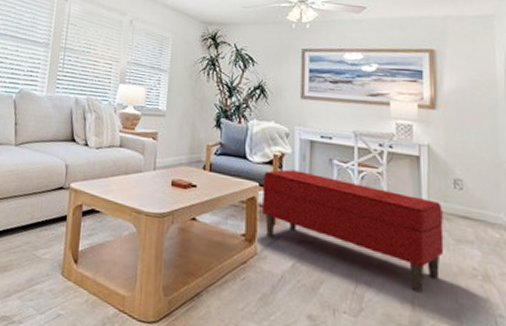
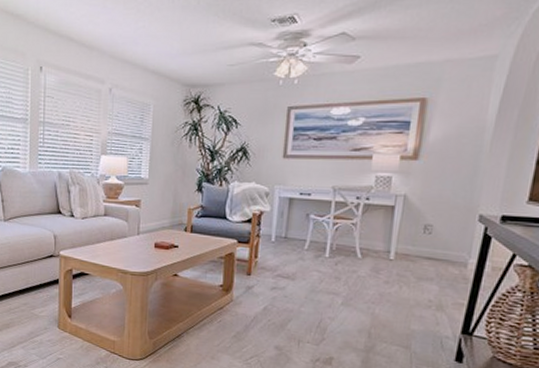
bench: present [263,169,444,293] -> none [239,226,409,323]

